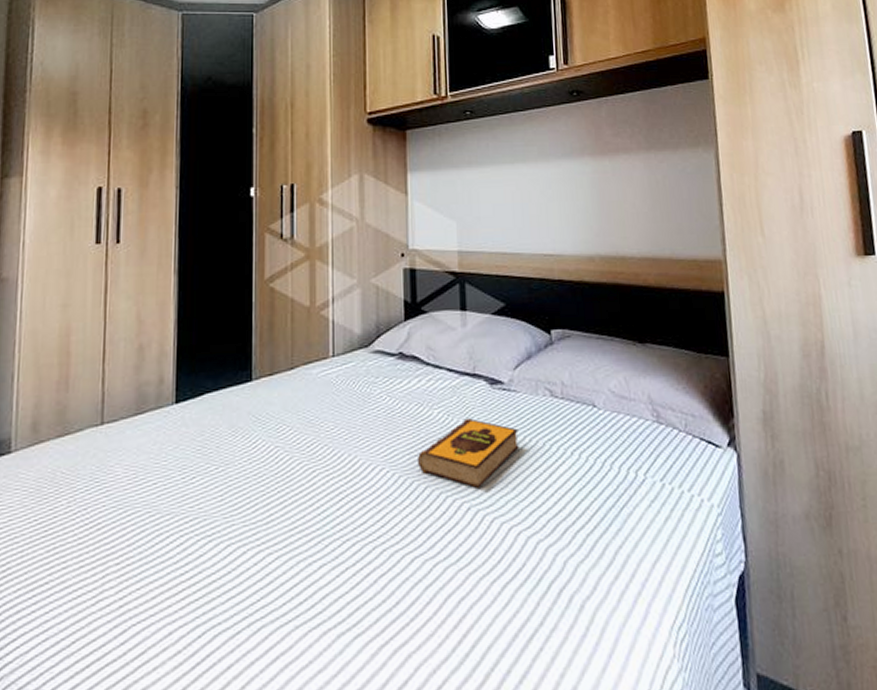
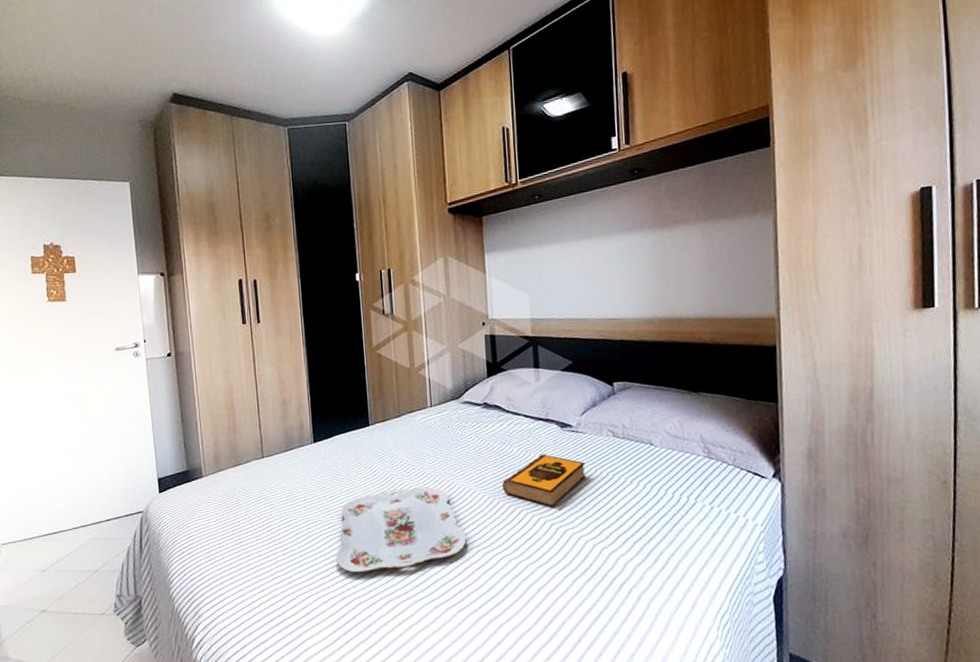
serving tray: none [191,462,369,588] -> present [336,487,467,573]

